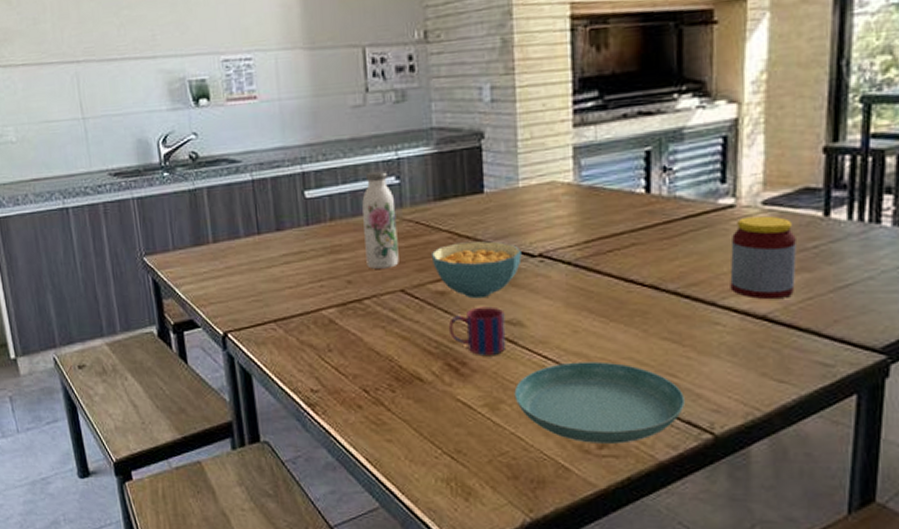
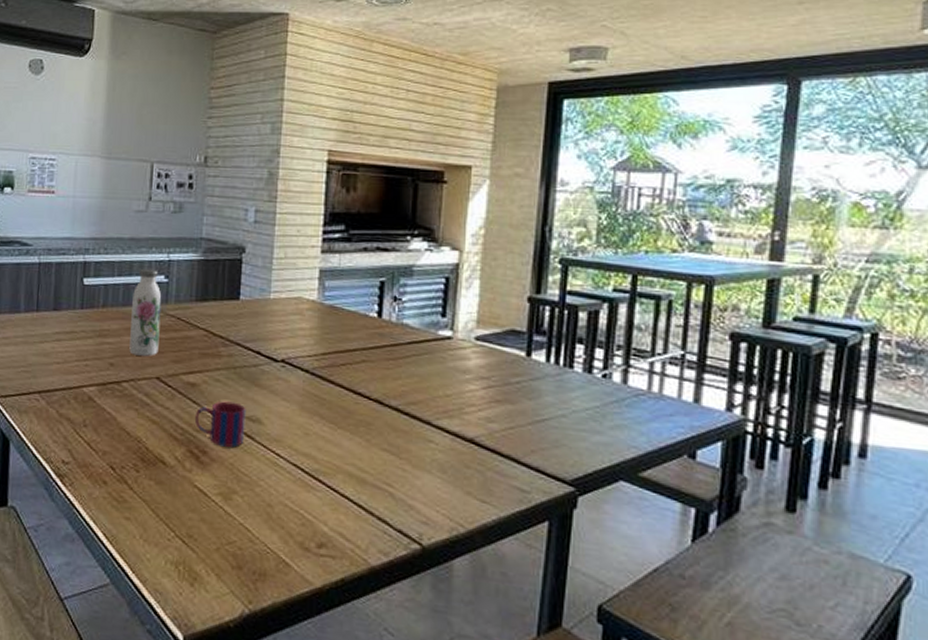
cereal bowl: present [431,241,522,299] -> none [187,340,267,394]
saucer: present [514,361,685,444] -> none [246,462,398,545]
jar: present [730,215,797,300] -> none [444,348,502,426]

